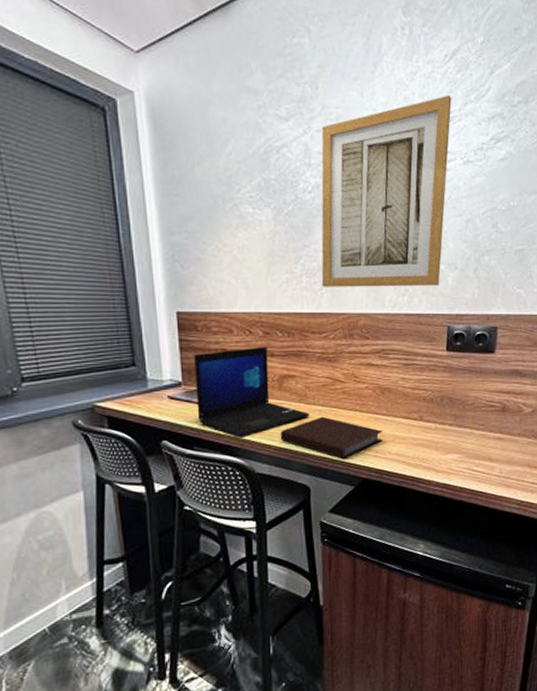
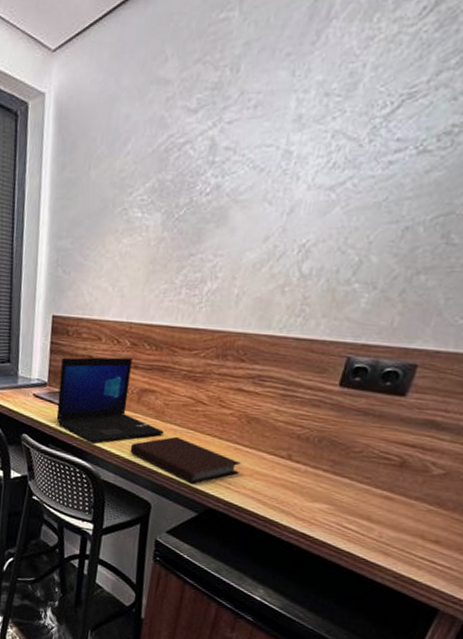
wall art: present [321,94,452,287] -> none [201,62,420,308]

